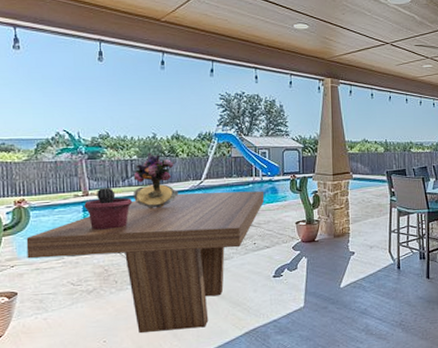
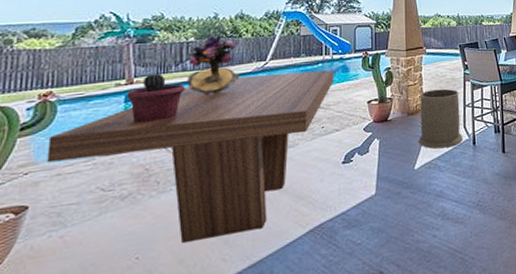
trash can: none [344,214,388,271] -> present [418,88,463,149]

